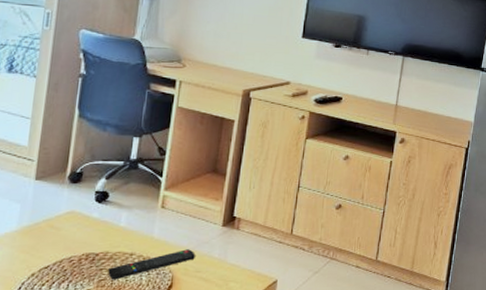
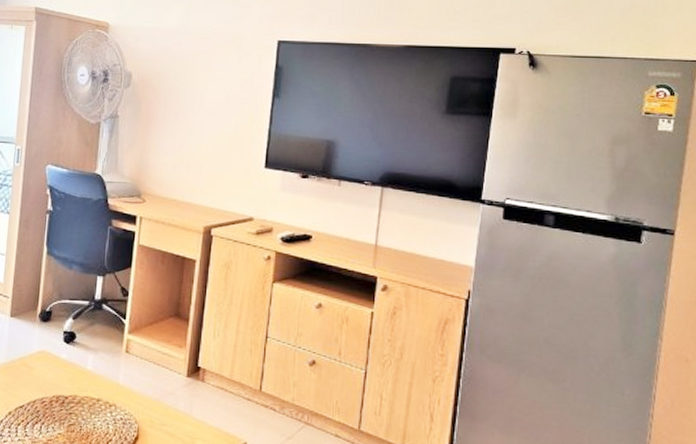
remote control: present [108,249,196,280] -> none [77,399,160,426]

